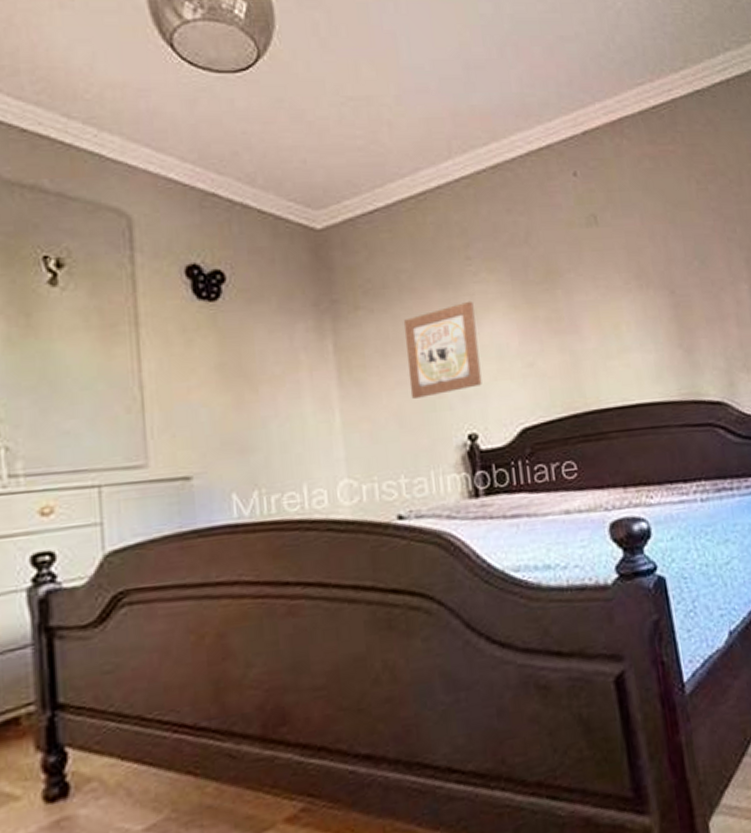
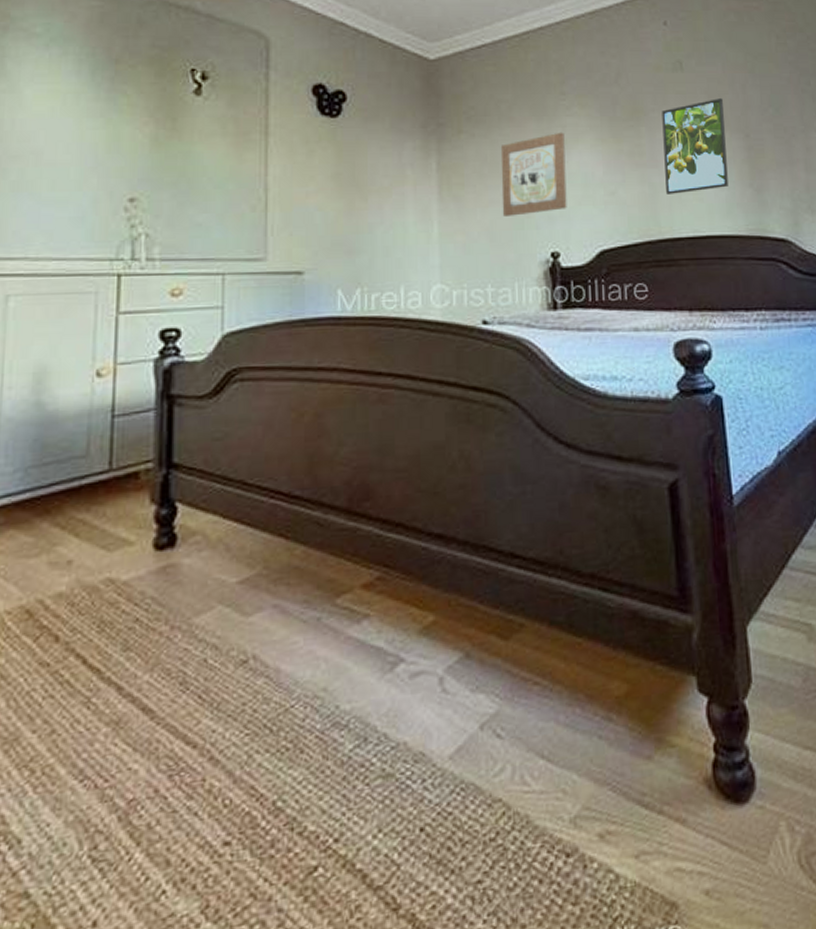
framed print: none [578,252,656,362] -> present [662,97,728,194]

